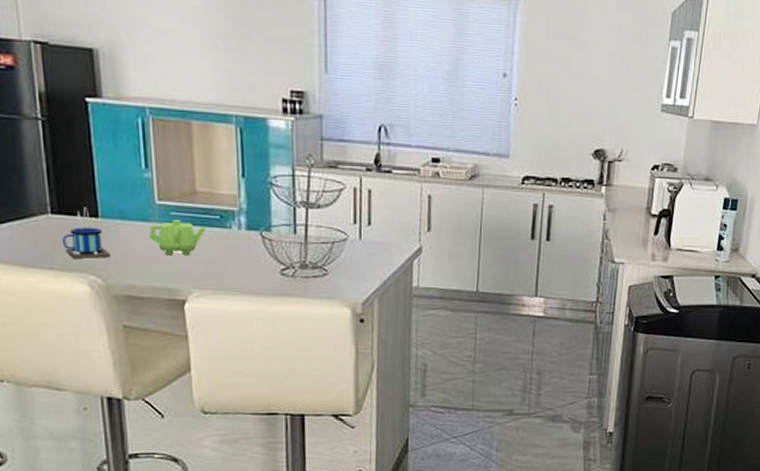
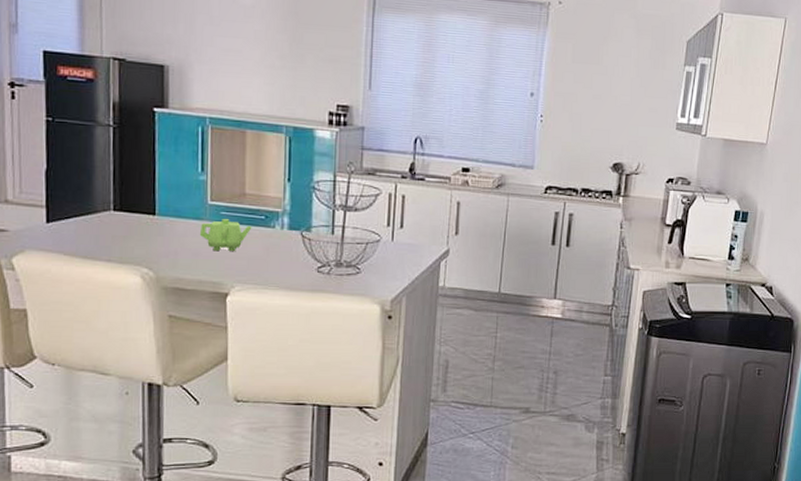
mug: present [63,207,110,258] -> none [121,205,163,252]

